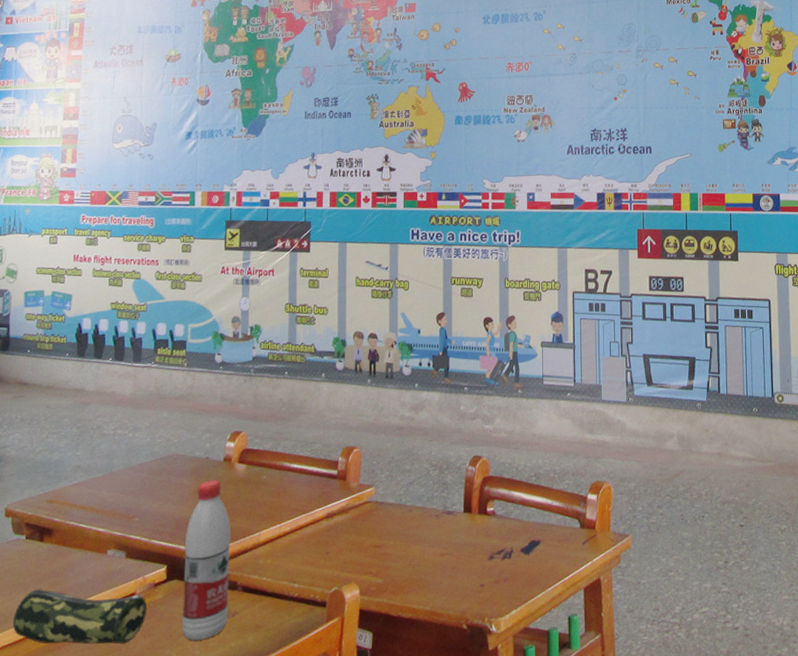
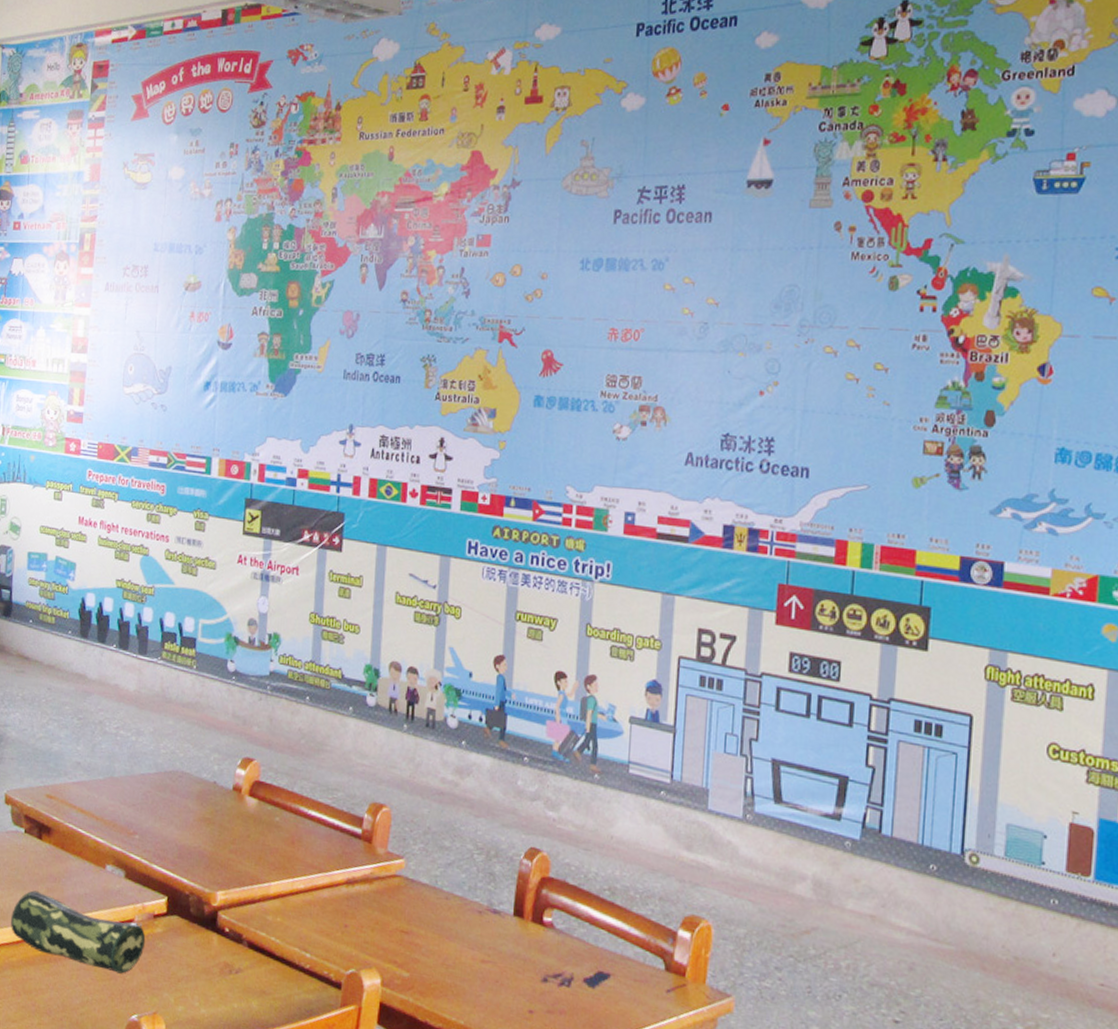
water bottle: present [182,479,231,641] -> none [181,808,238,992]

